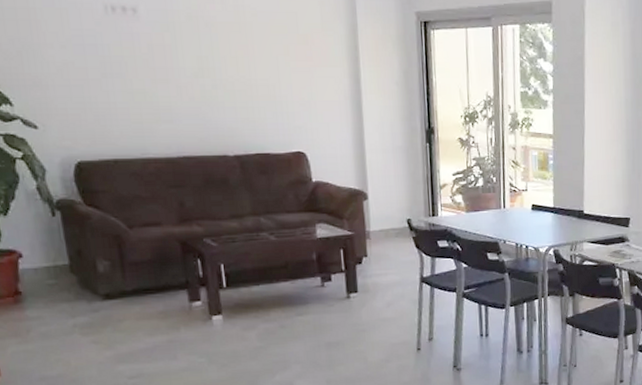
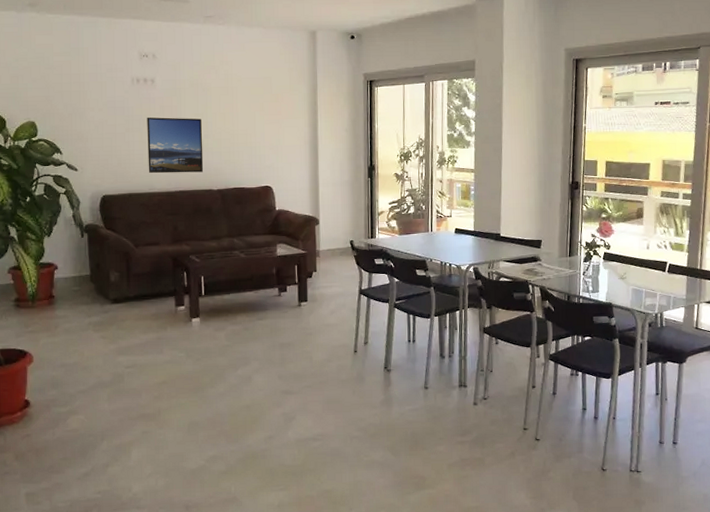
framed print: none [130,58,214,134] -> present [147,117,204,174]

